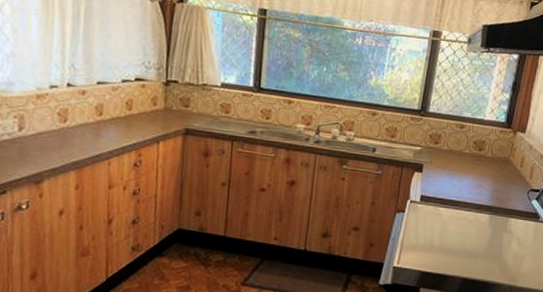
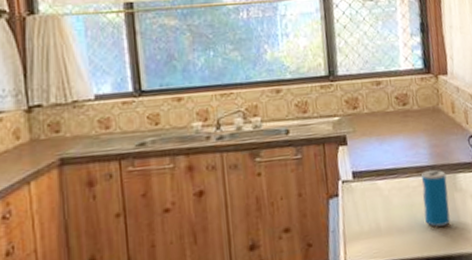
beverage can: none [472,209,501,257] -> present [421,169,450,227]

